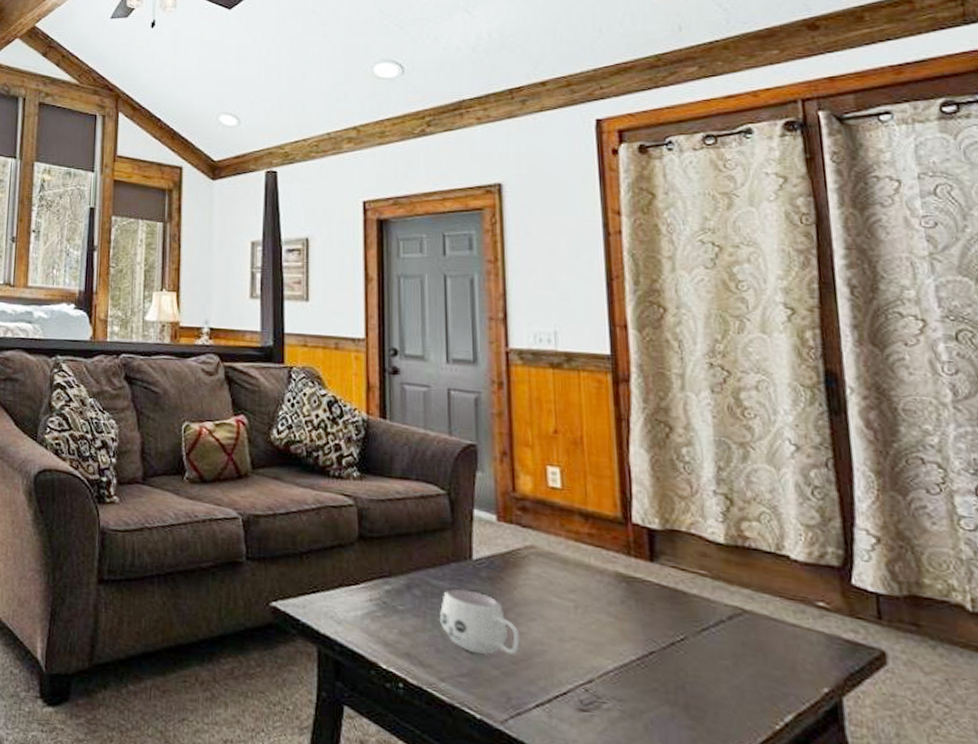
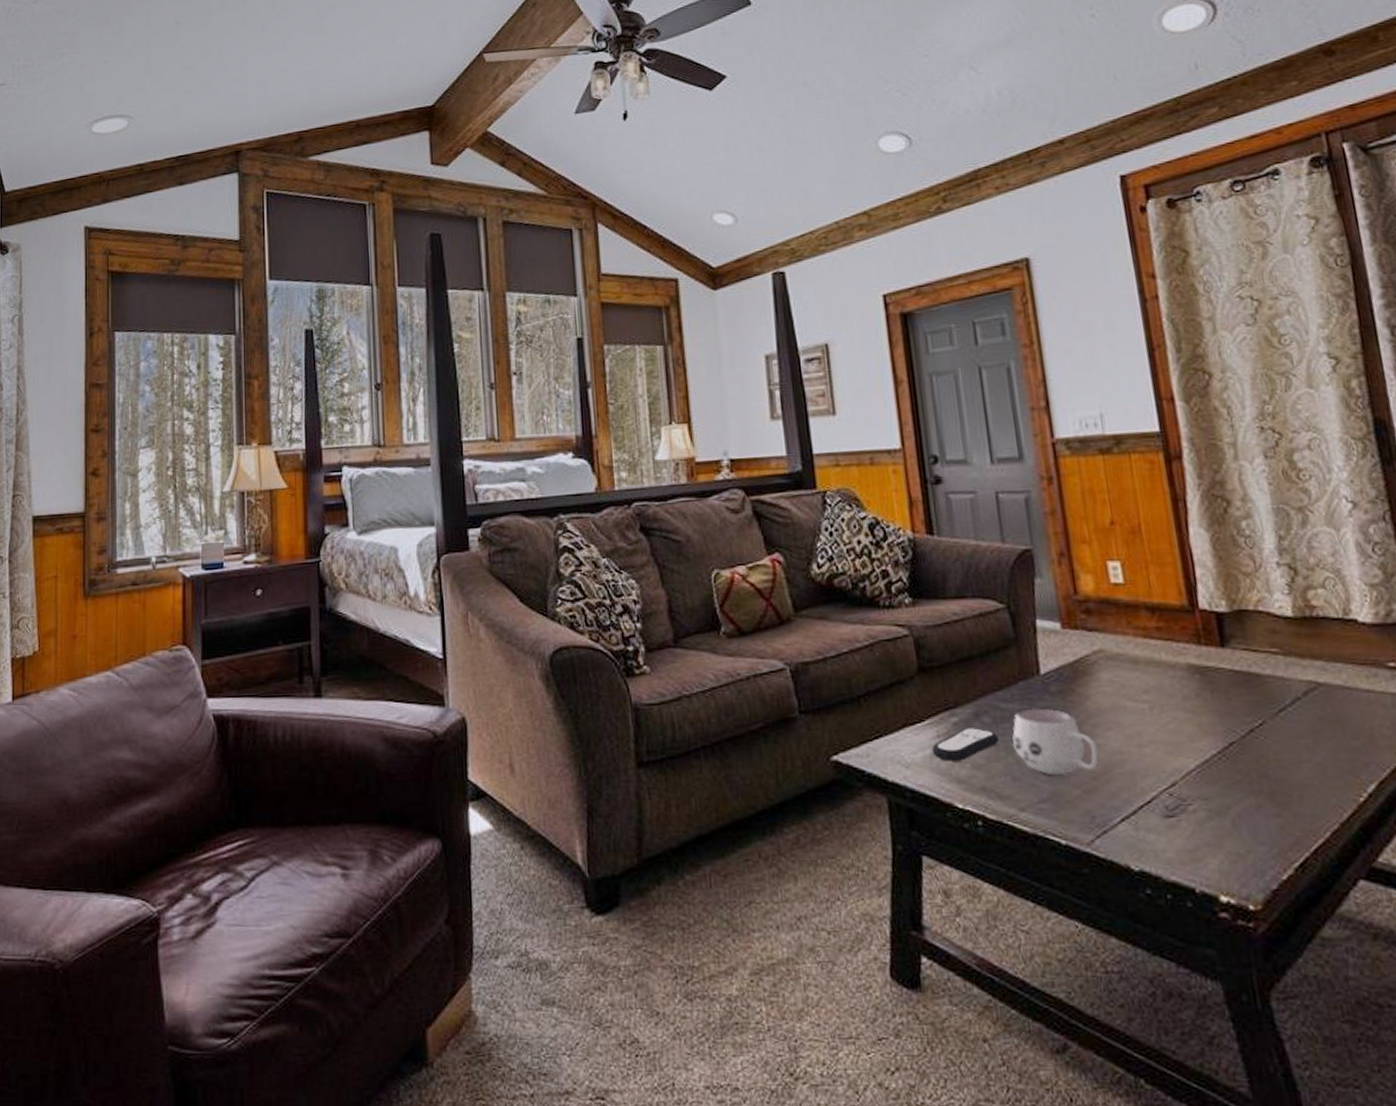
remote control: none [364,597,428,626] -> present [932,728,1000,761]

